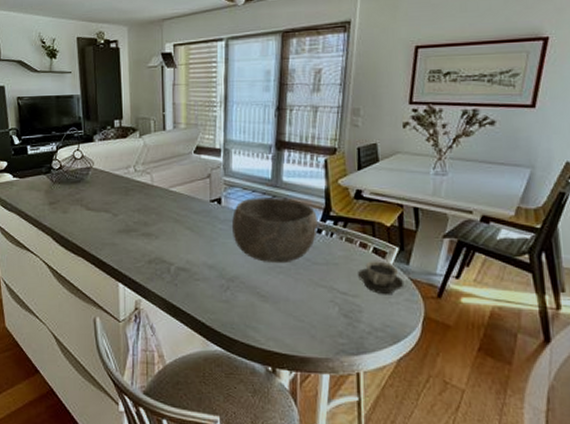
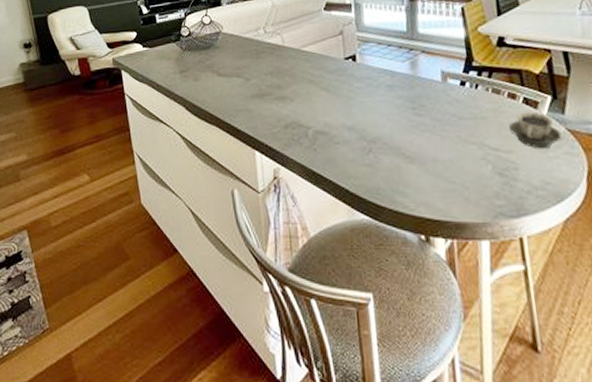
bowl: present [231,198,318,264] -> none [368,50,461,121]

